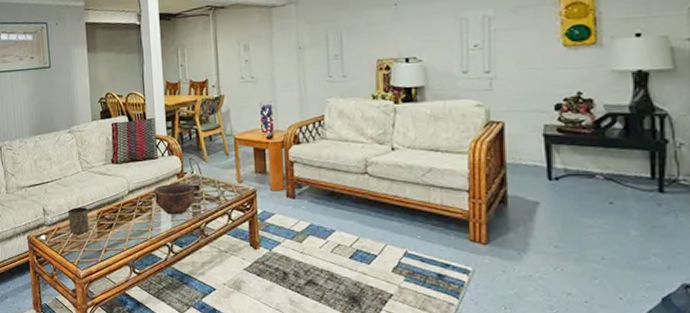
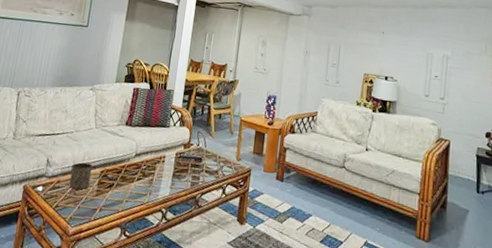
bowl: present [153,184,196,215] -> none [159,152,199,183]

